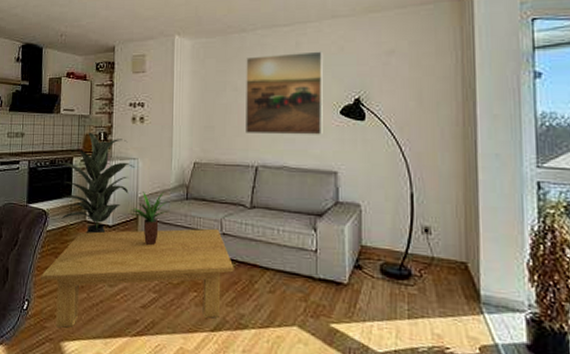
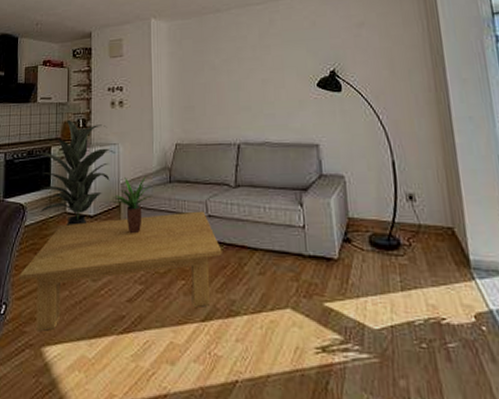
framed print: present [246,51,323,135] -> none [222,26,302,112]

